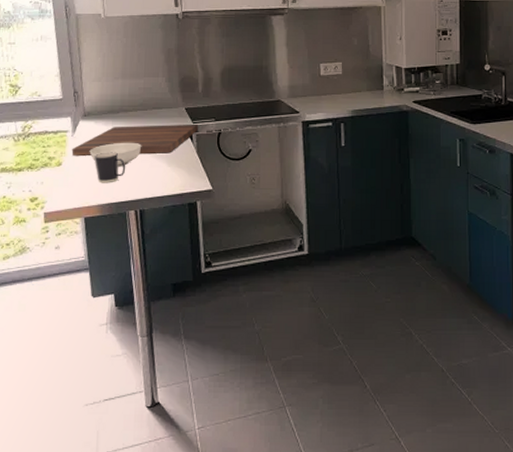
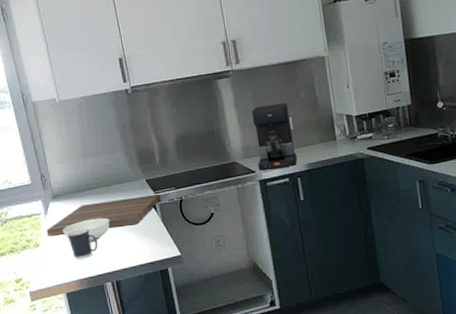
coffee maker: none [302,47,343,112] -> present [252,102,297,171]

